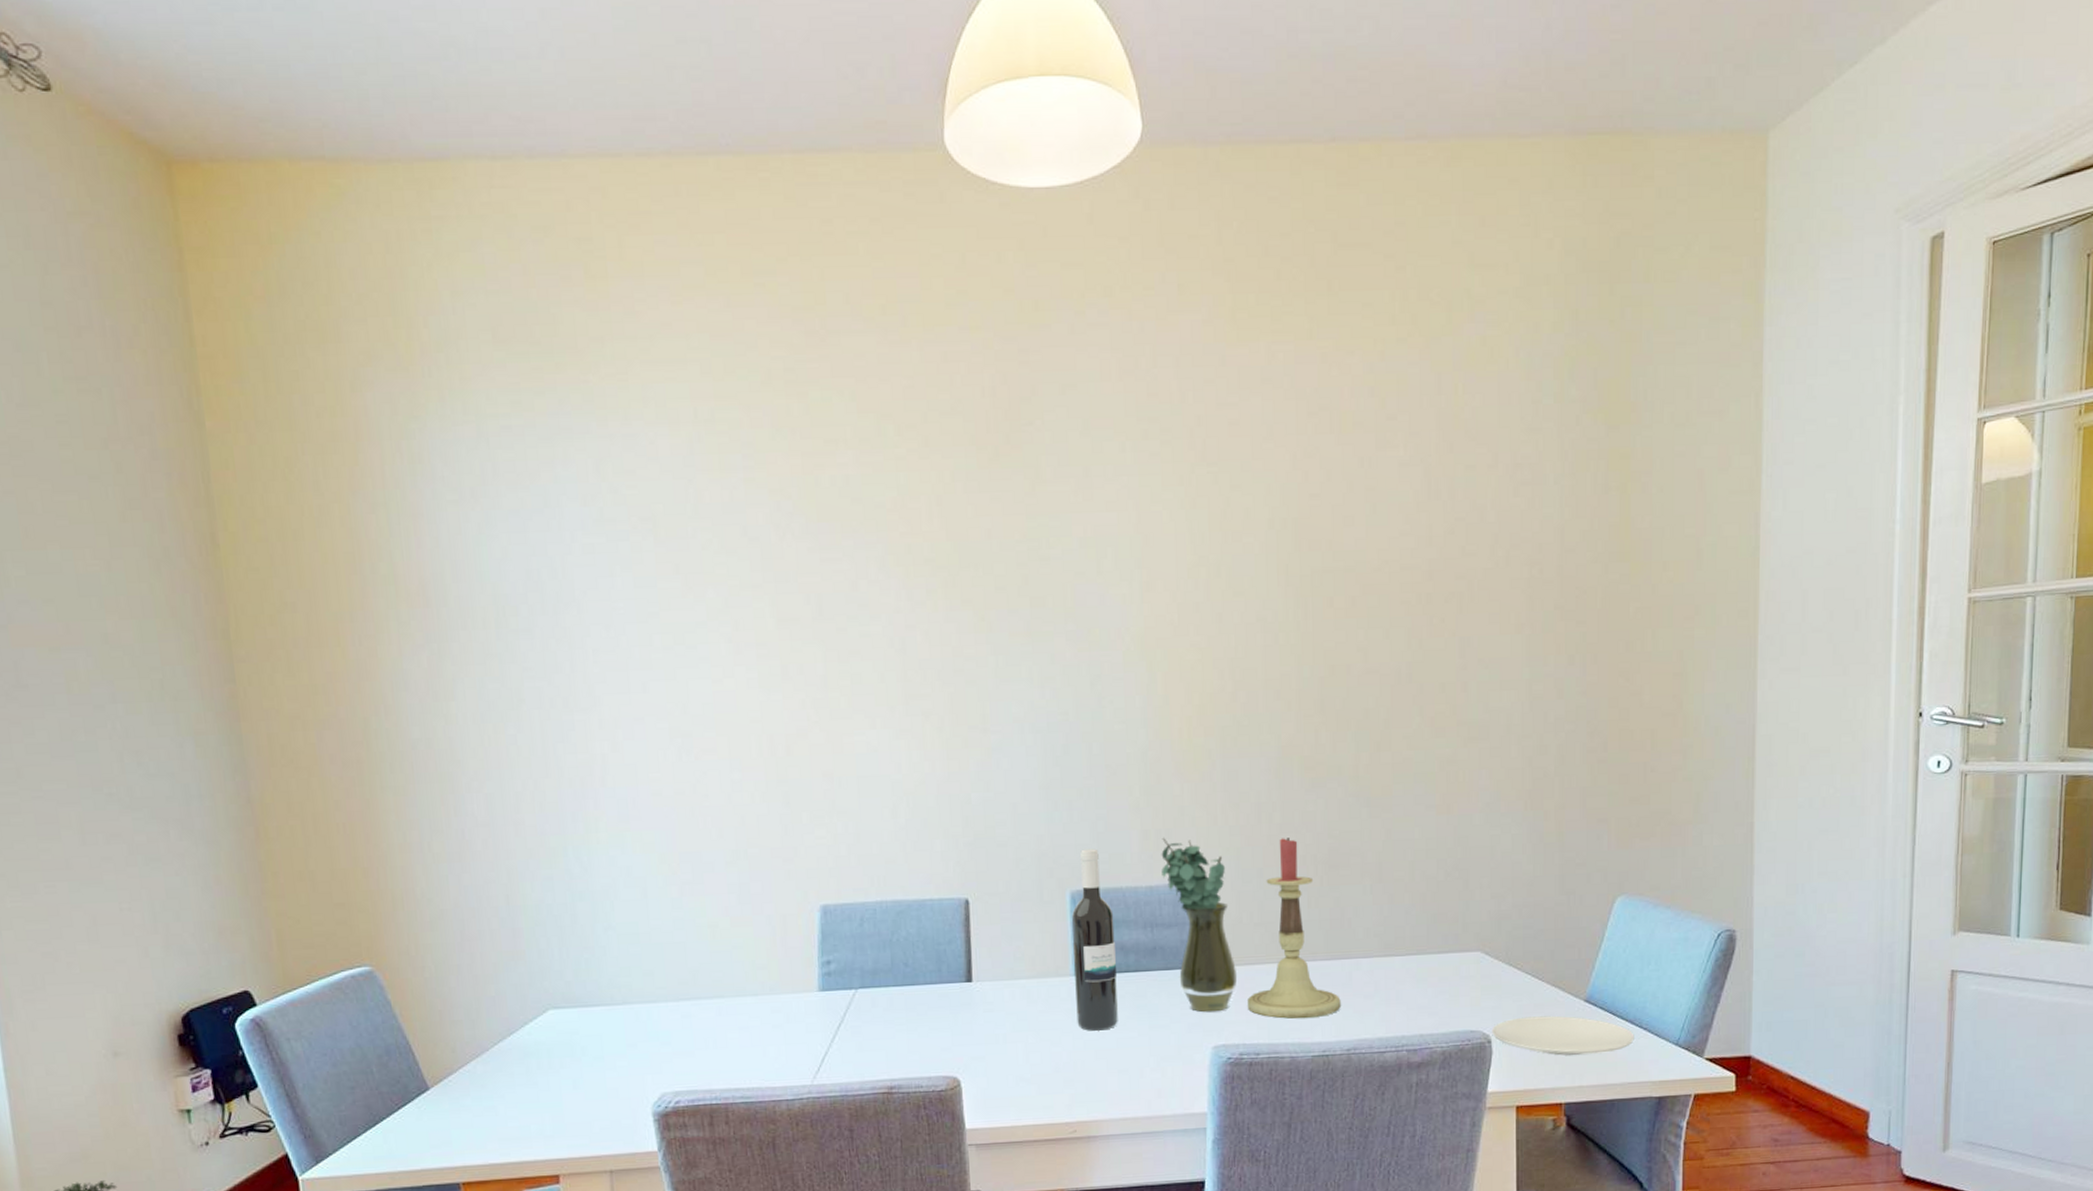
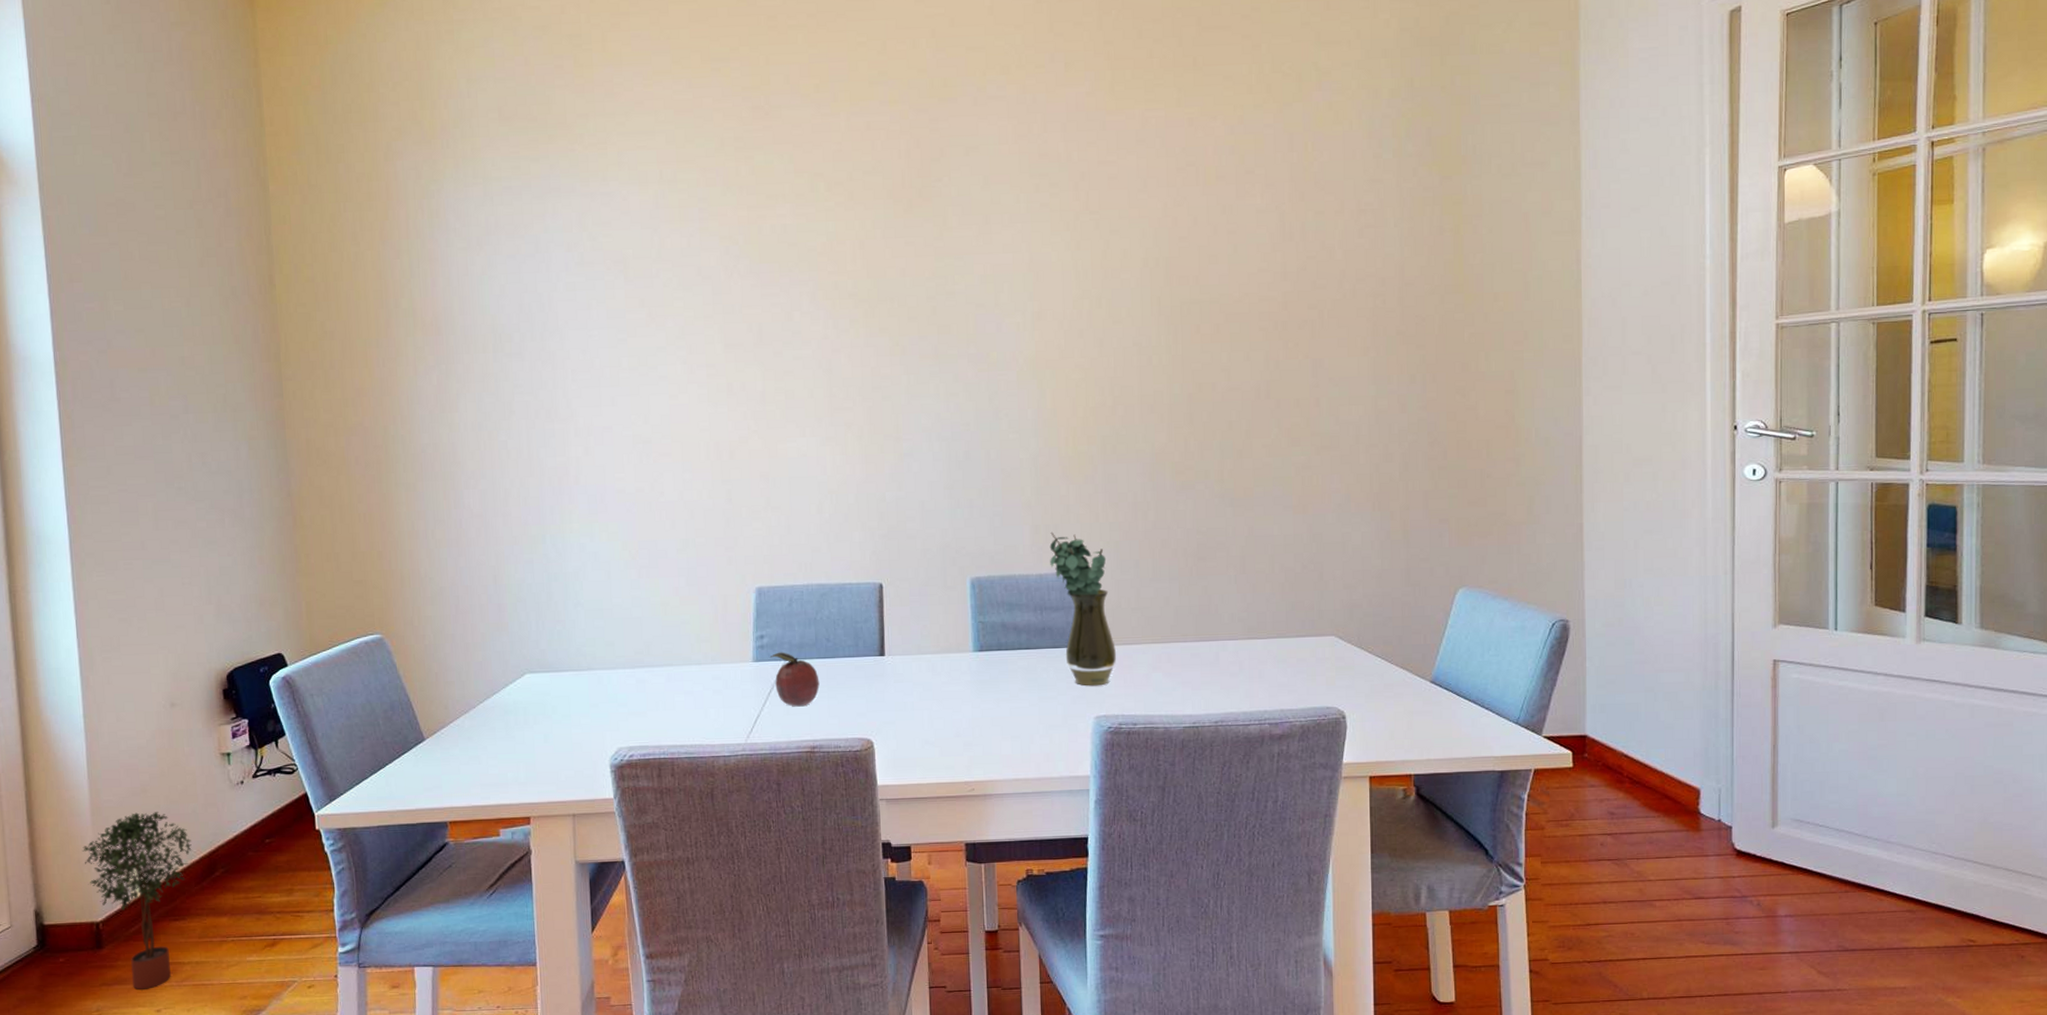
fruit: none [838,979,897,1042] -> present [769,652,820,707]
wine bottle: present [1071,848,1118,1031] -> none [971,541,1012,701]
candlestick: present [1248,838,1341,1019] -> none [1126,533,1209,693]
plate: present [1491,1015,1634,1056] -> none [1346,695,1477,731]

